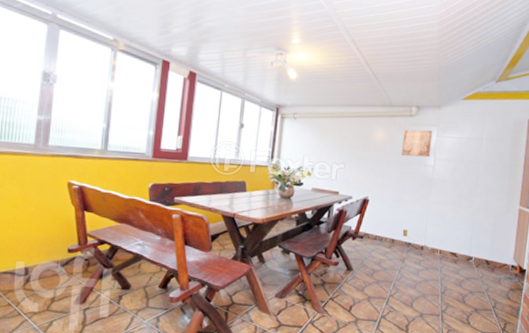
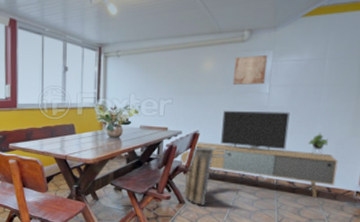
media console: none [349,178,495,270] -> present [179,110,338,198]
basket: none [352,213,398,273] -> present [184,147,230,206]

